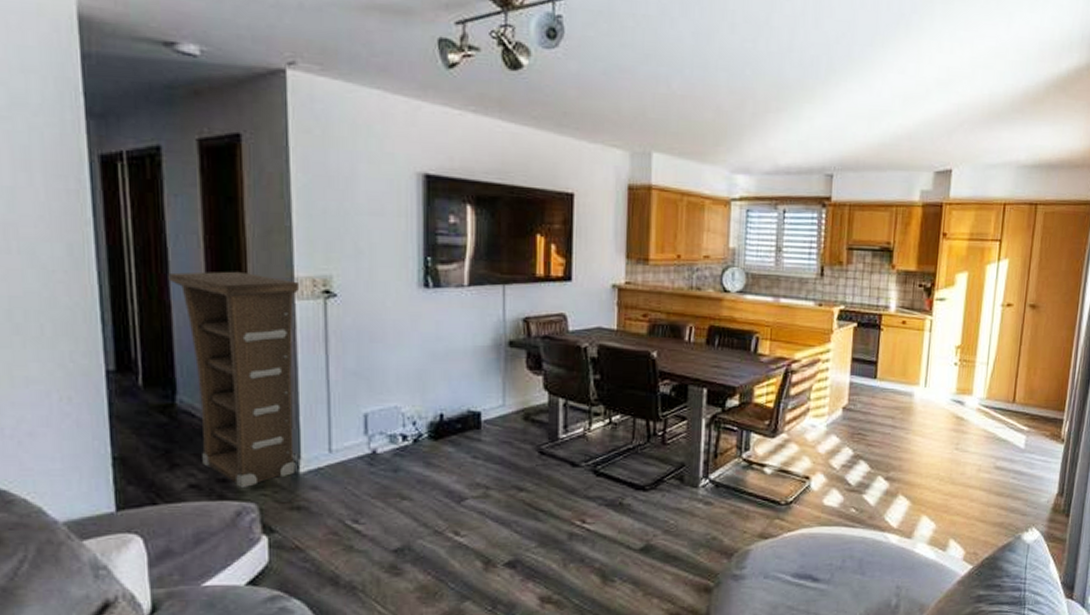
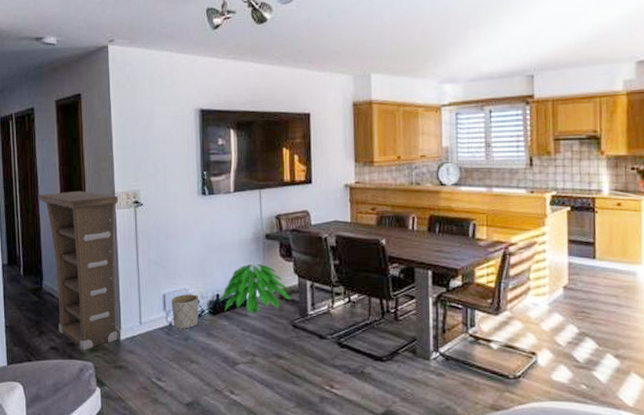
planter: none [375,414,414,458] -> present [171,294,199,329]
indoor plant: none [443,373,539,438] -> present [219,261,292,314]

